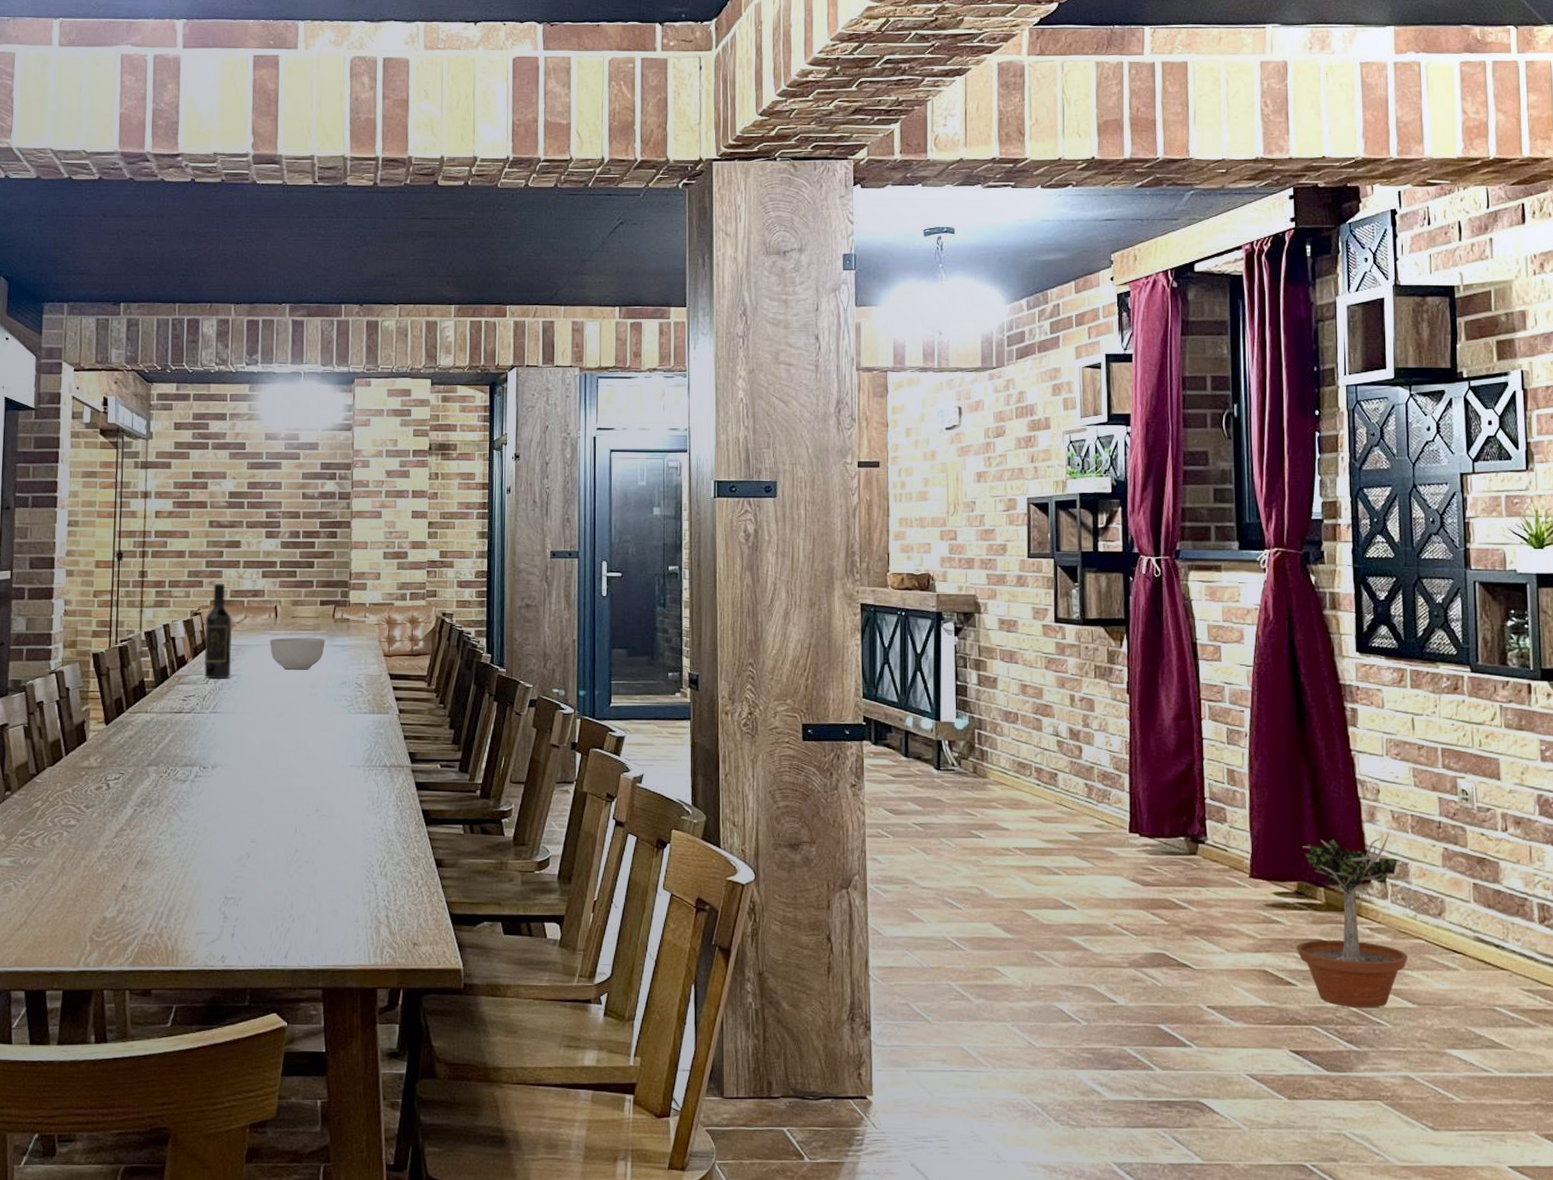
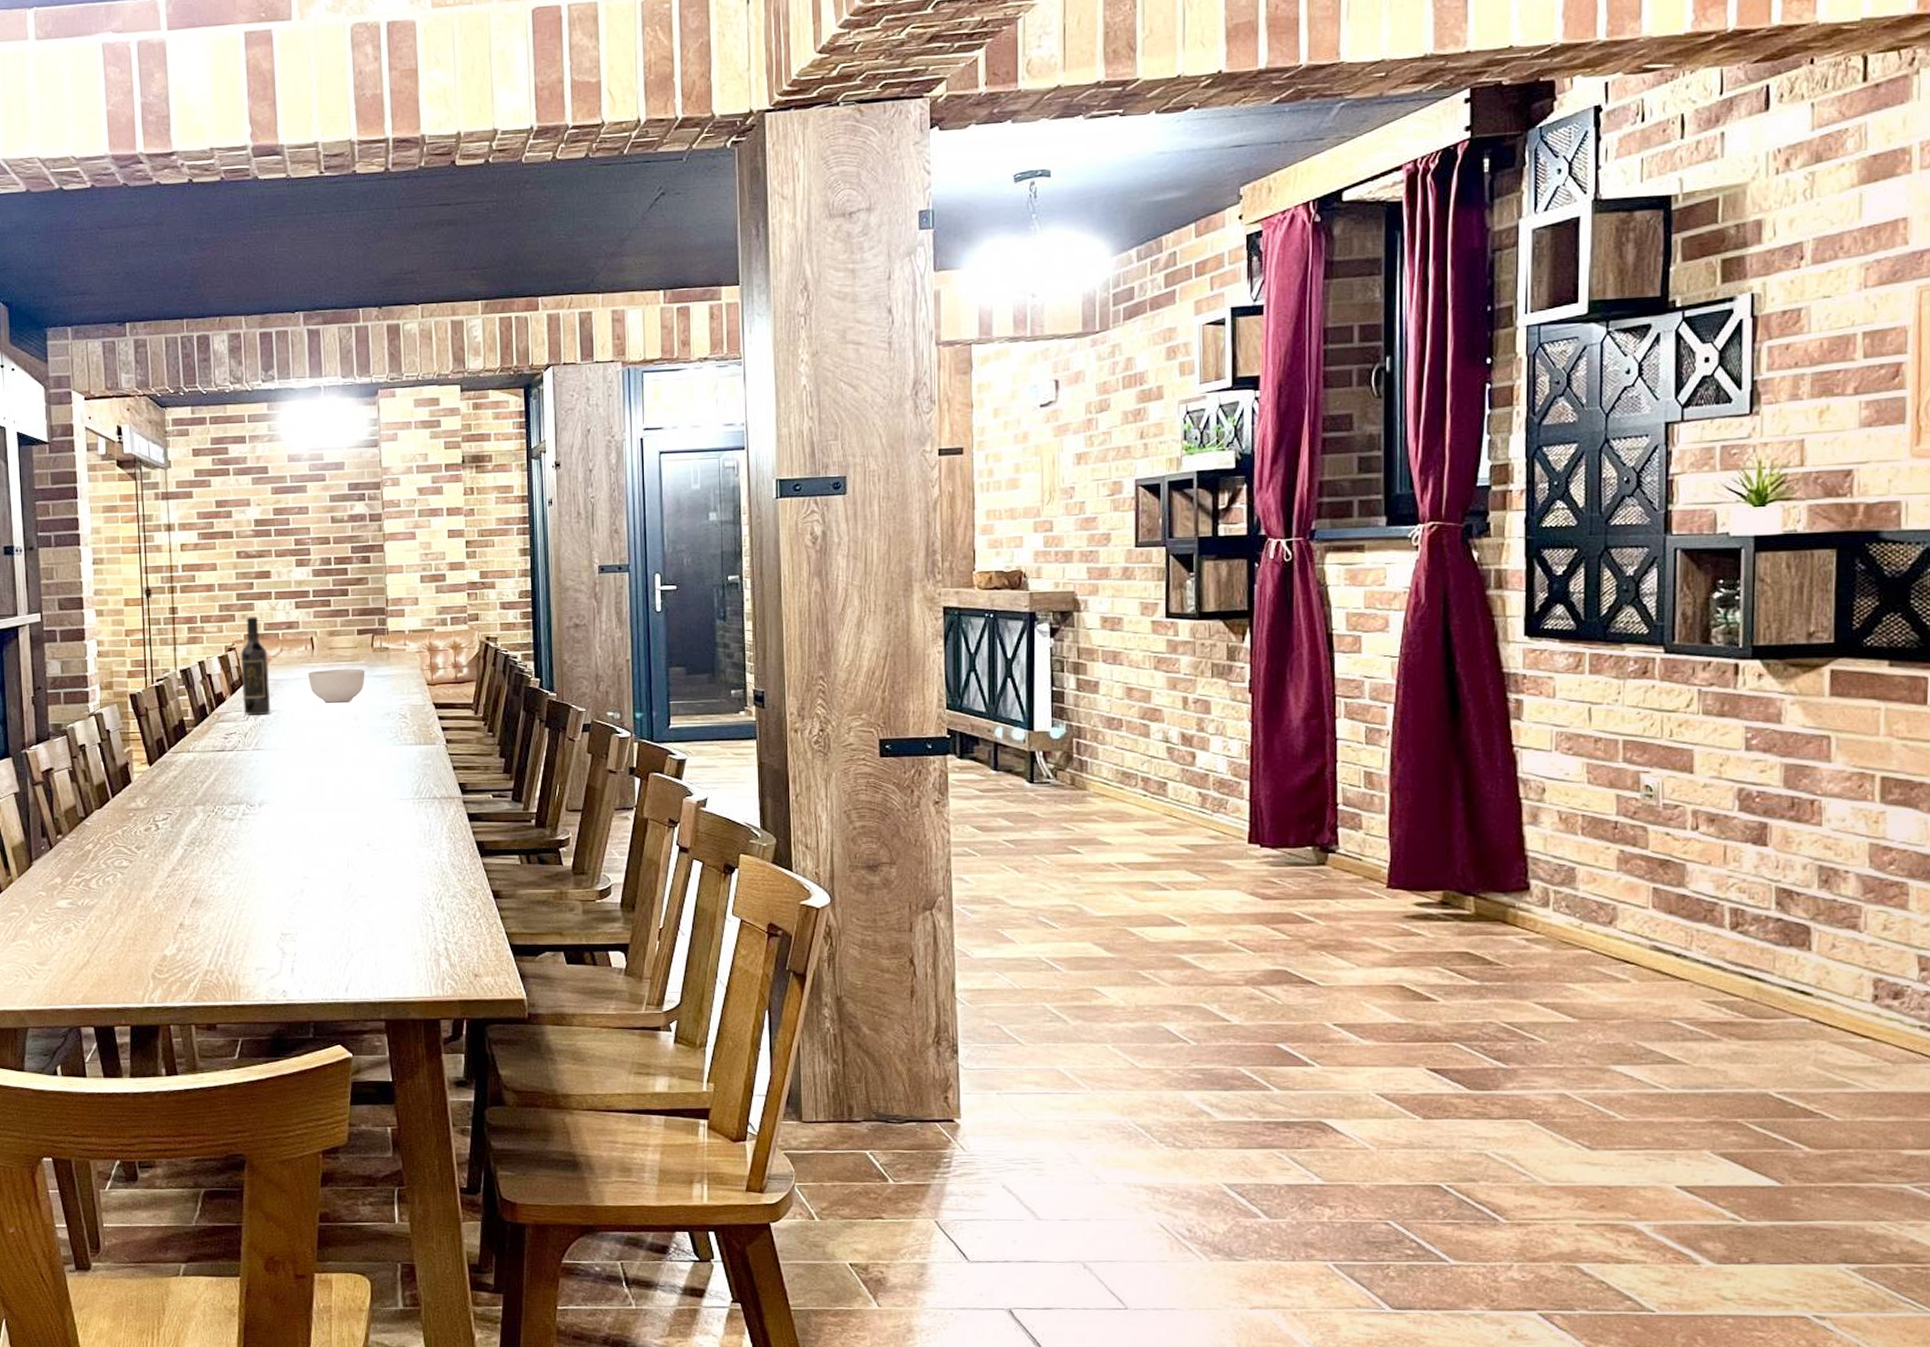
potted tree: present [1297,831,1409,1008] -> none [1439,834,1571,1023]

